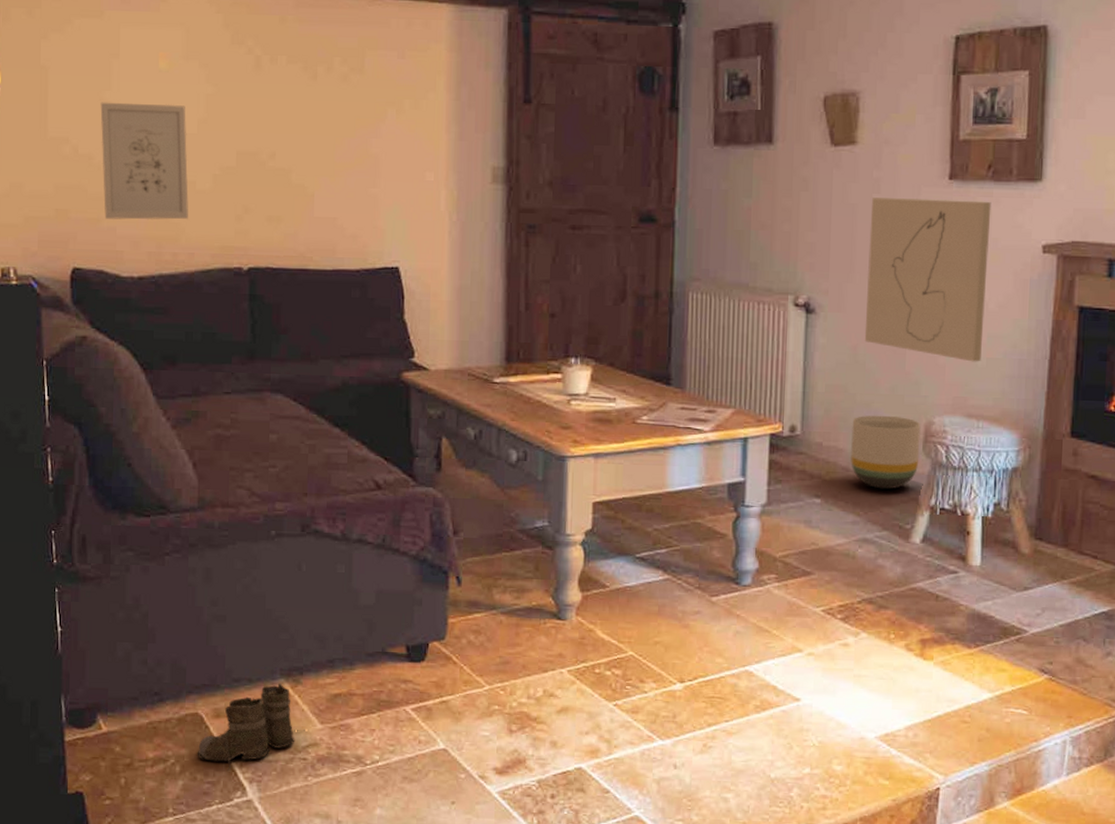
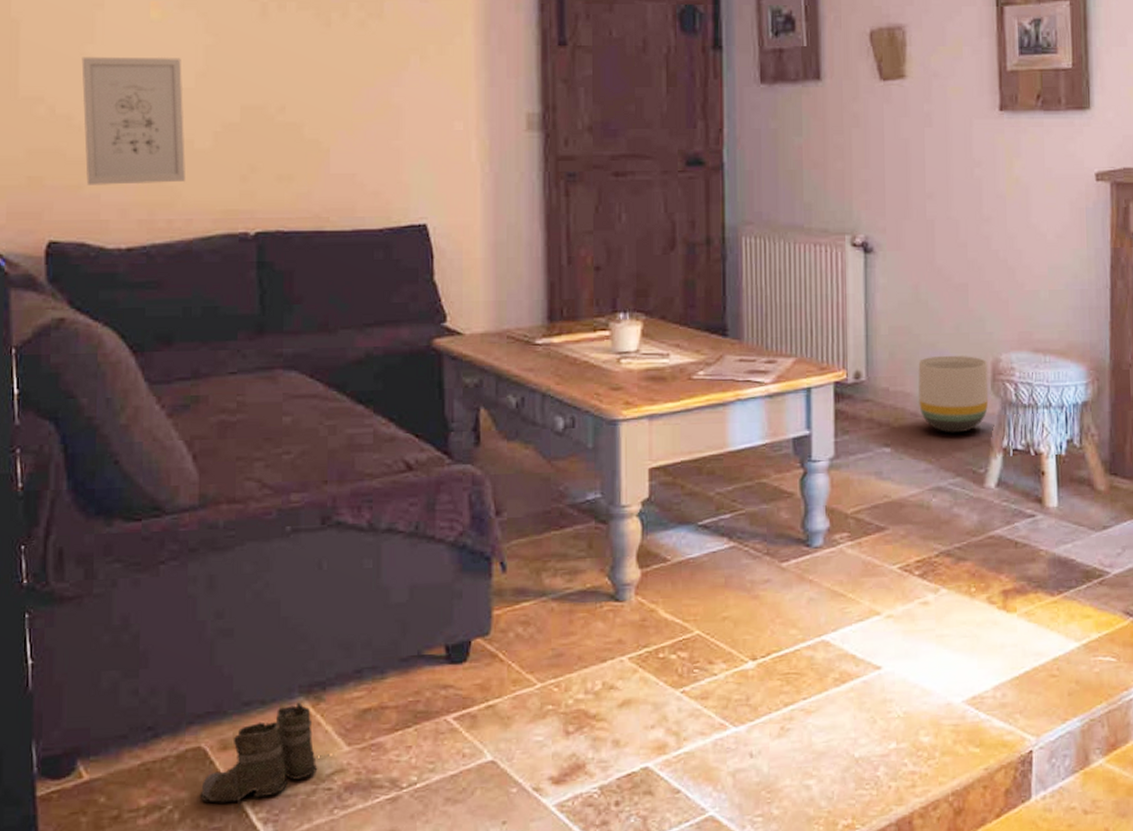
wall art: present [864,198,992,362] -> none [924,131,1044,295]

